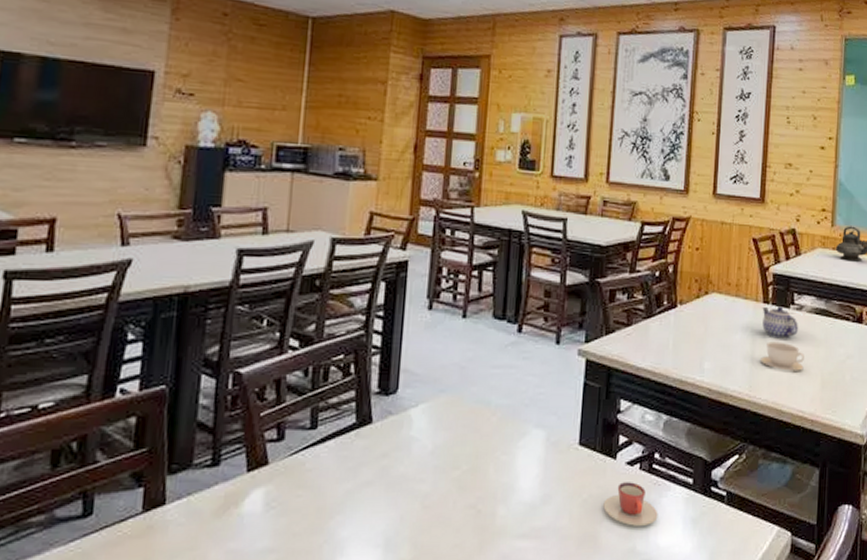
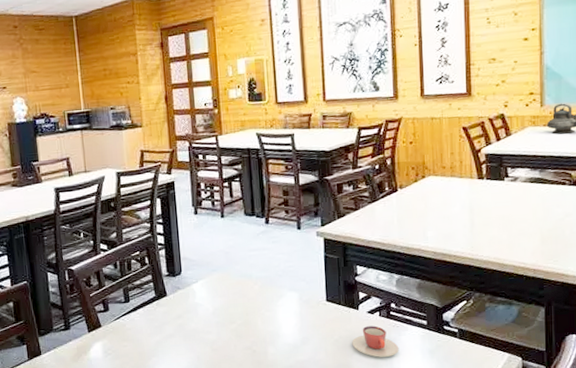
teacup: present [761,342,804,371] -> none [480,209,522,232]
teapot: present [762,305,798,339] -> none [477,179,514,207]

